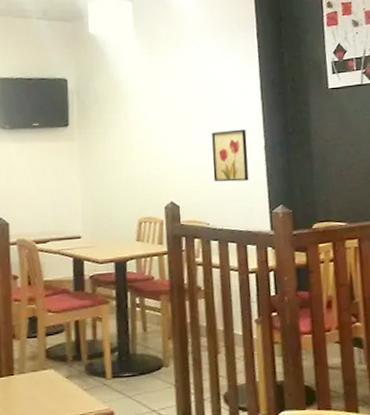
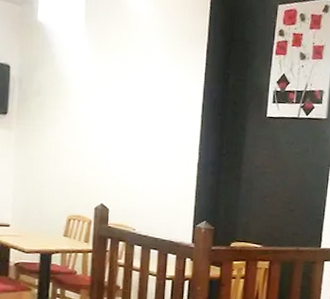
wall art: present [212,129,249,182] -> none [145,142,182,194]

